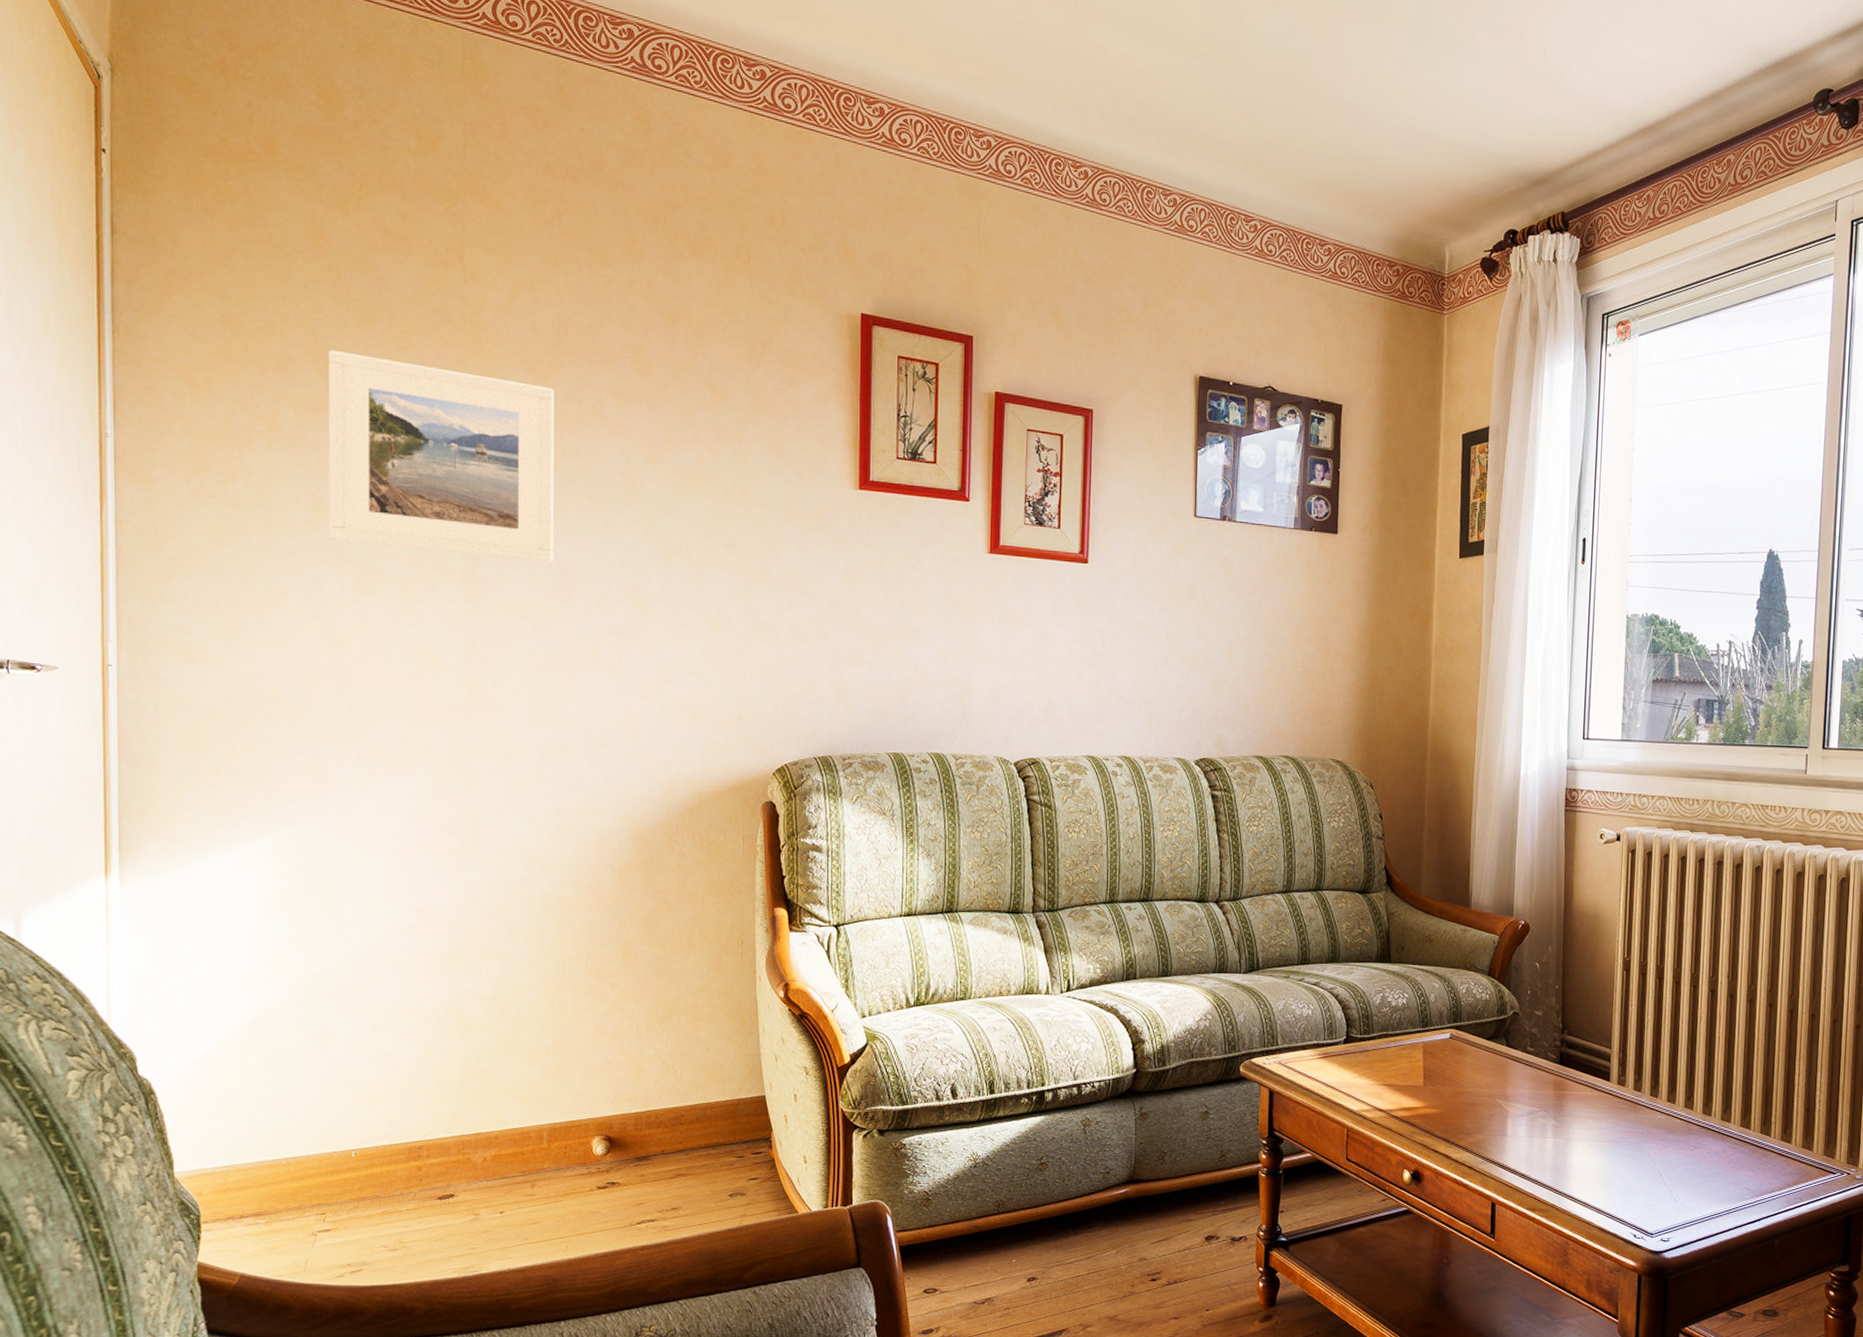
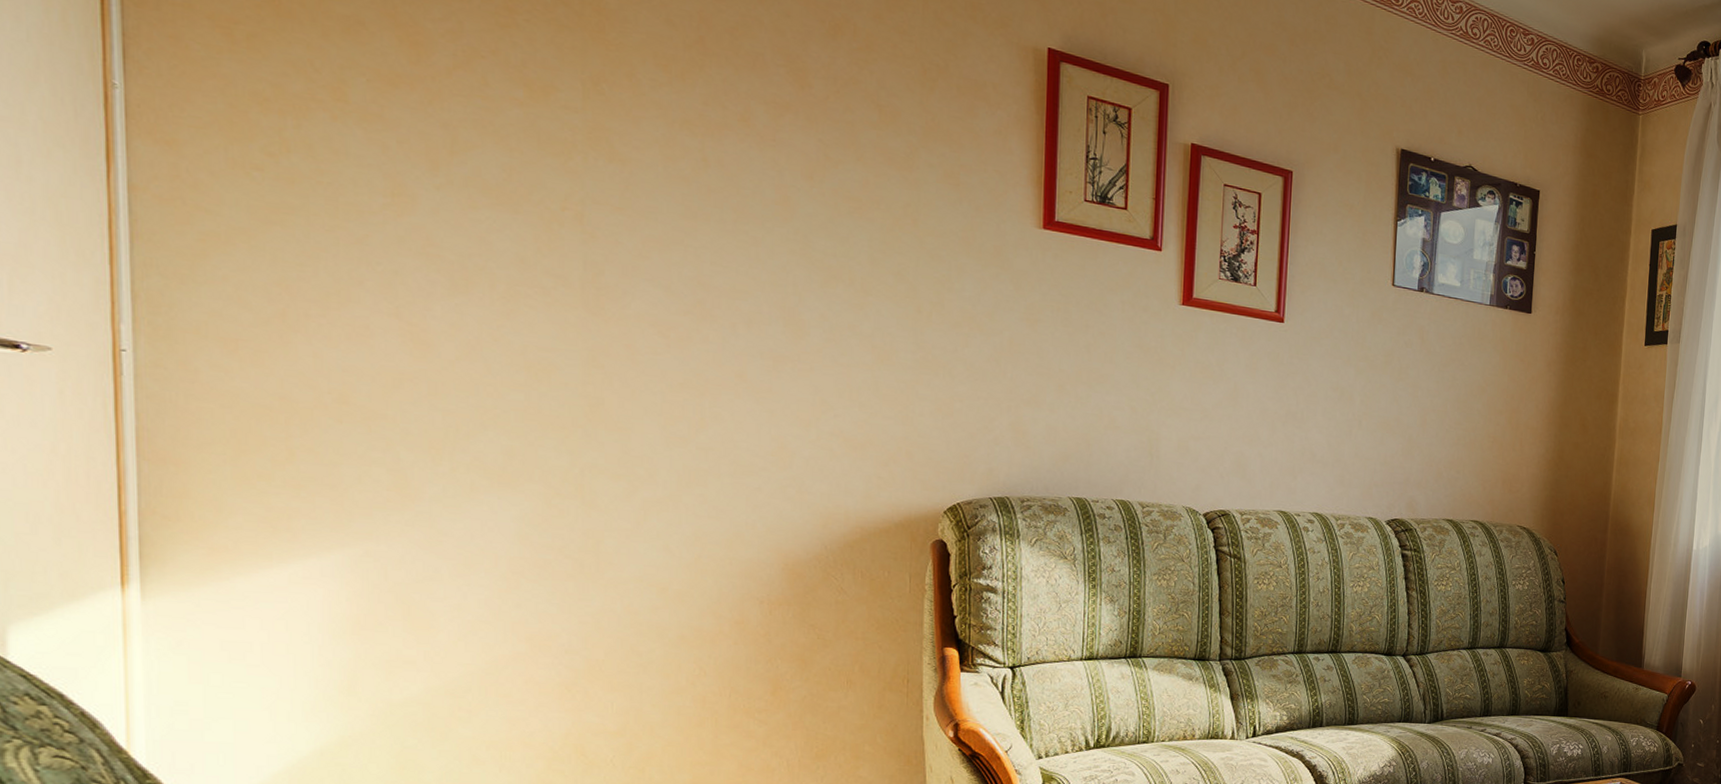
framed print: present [328,349,554,563] -> none [411,18,694,277]

